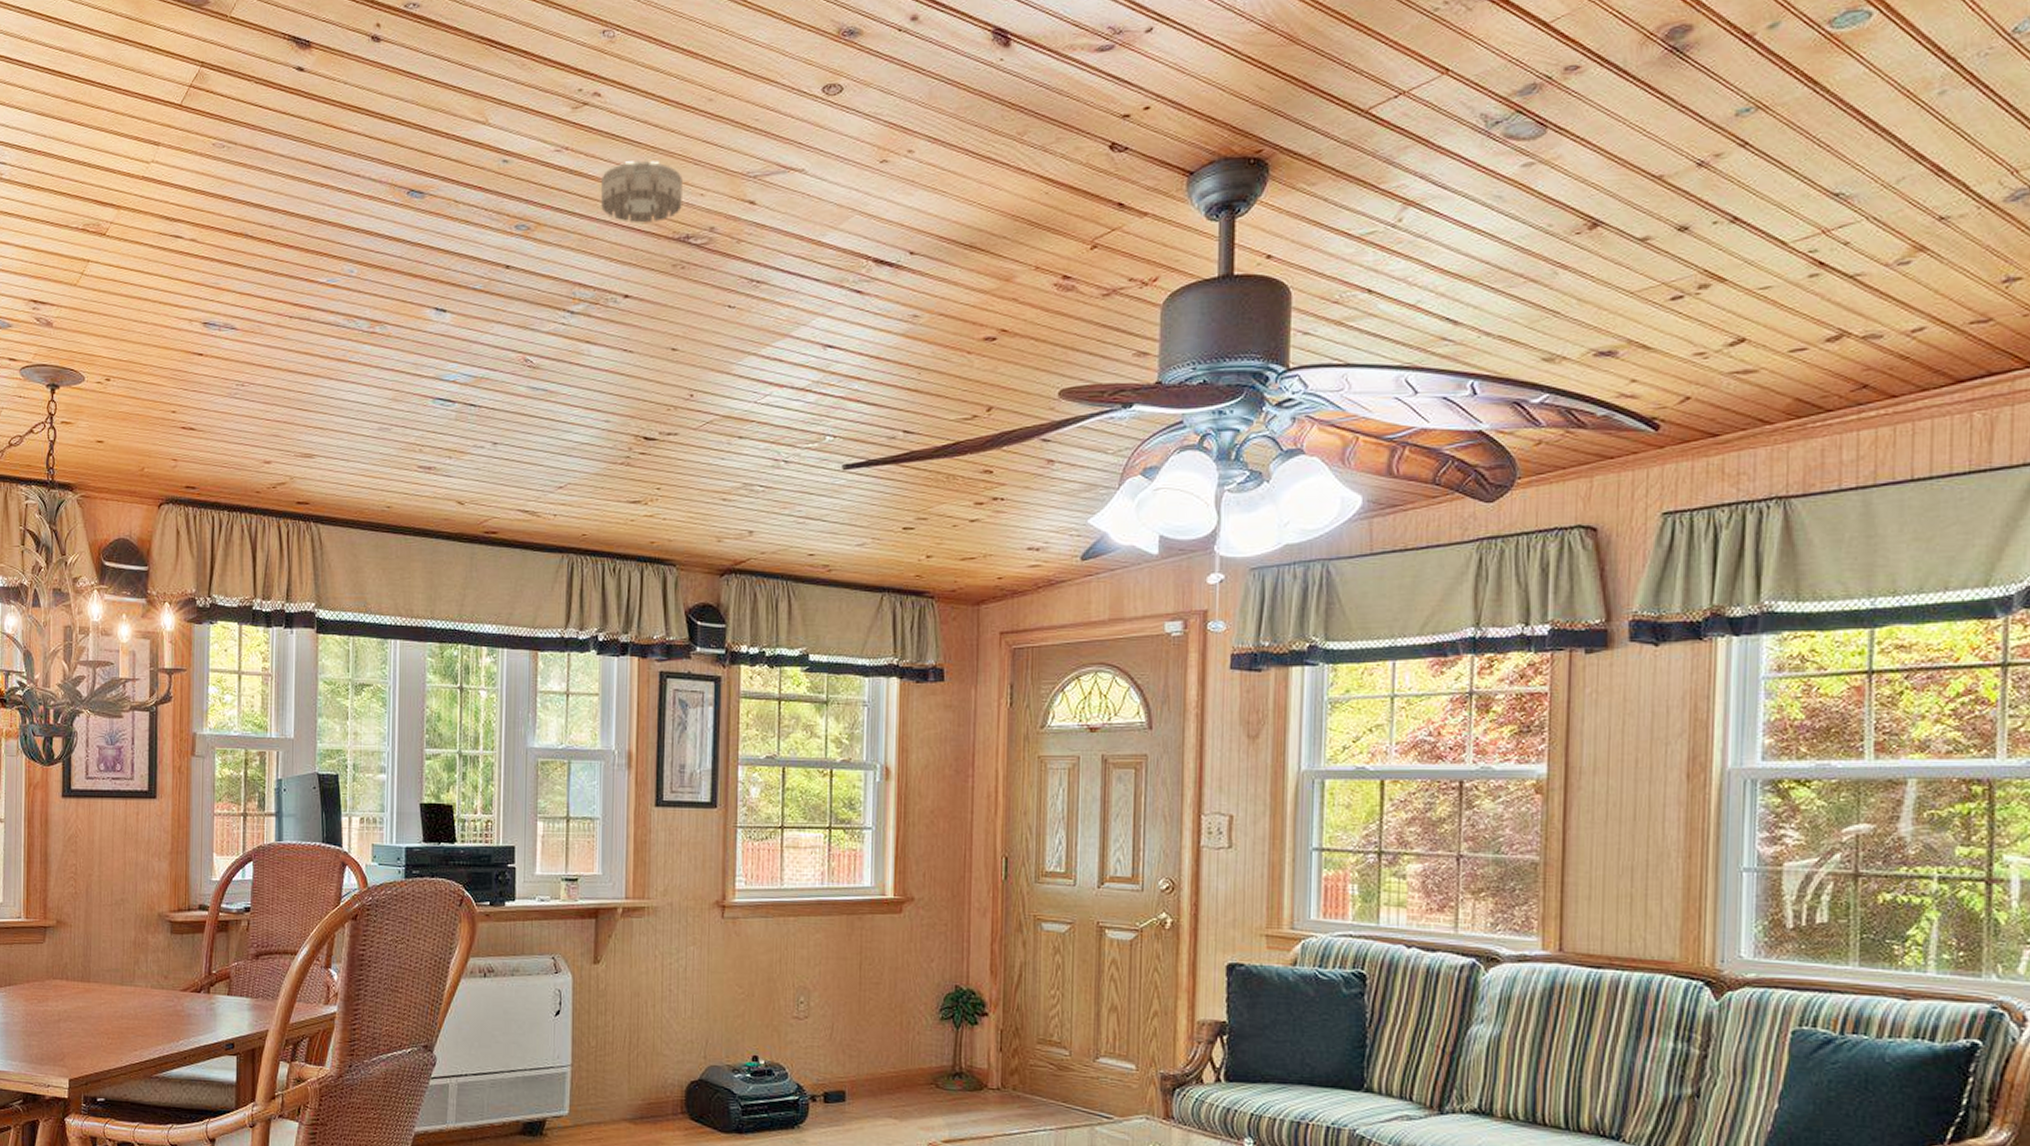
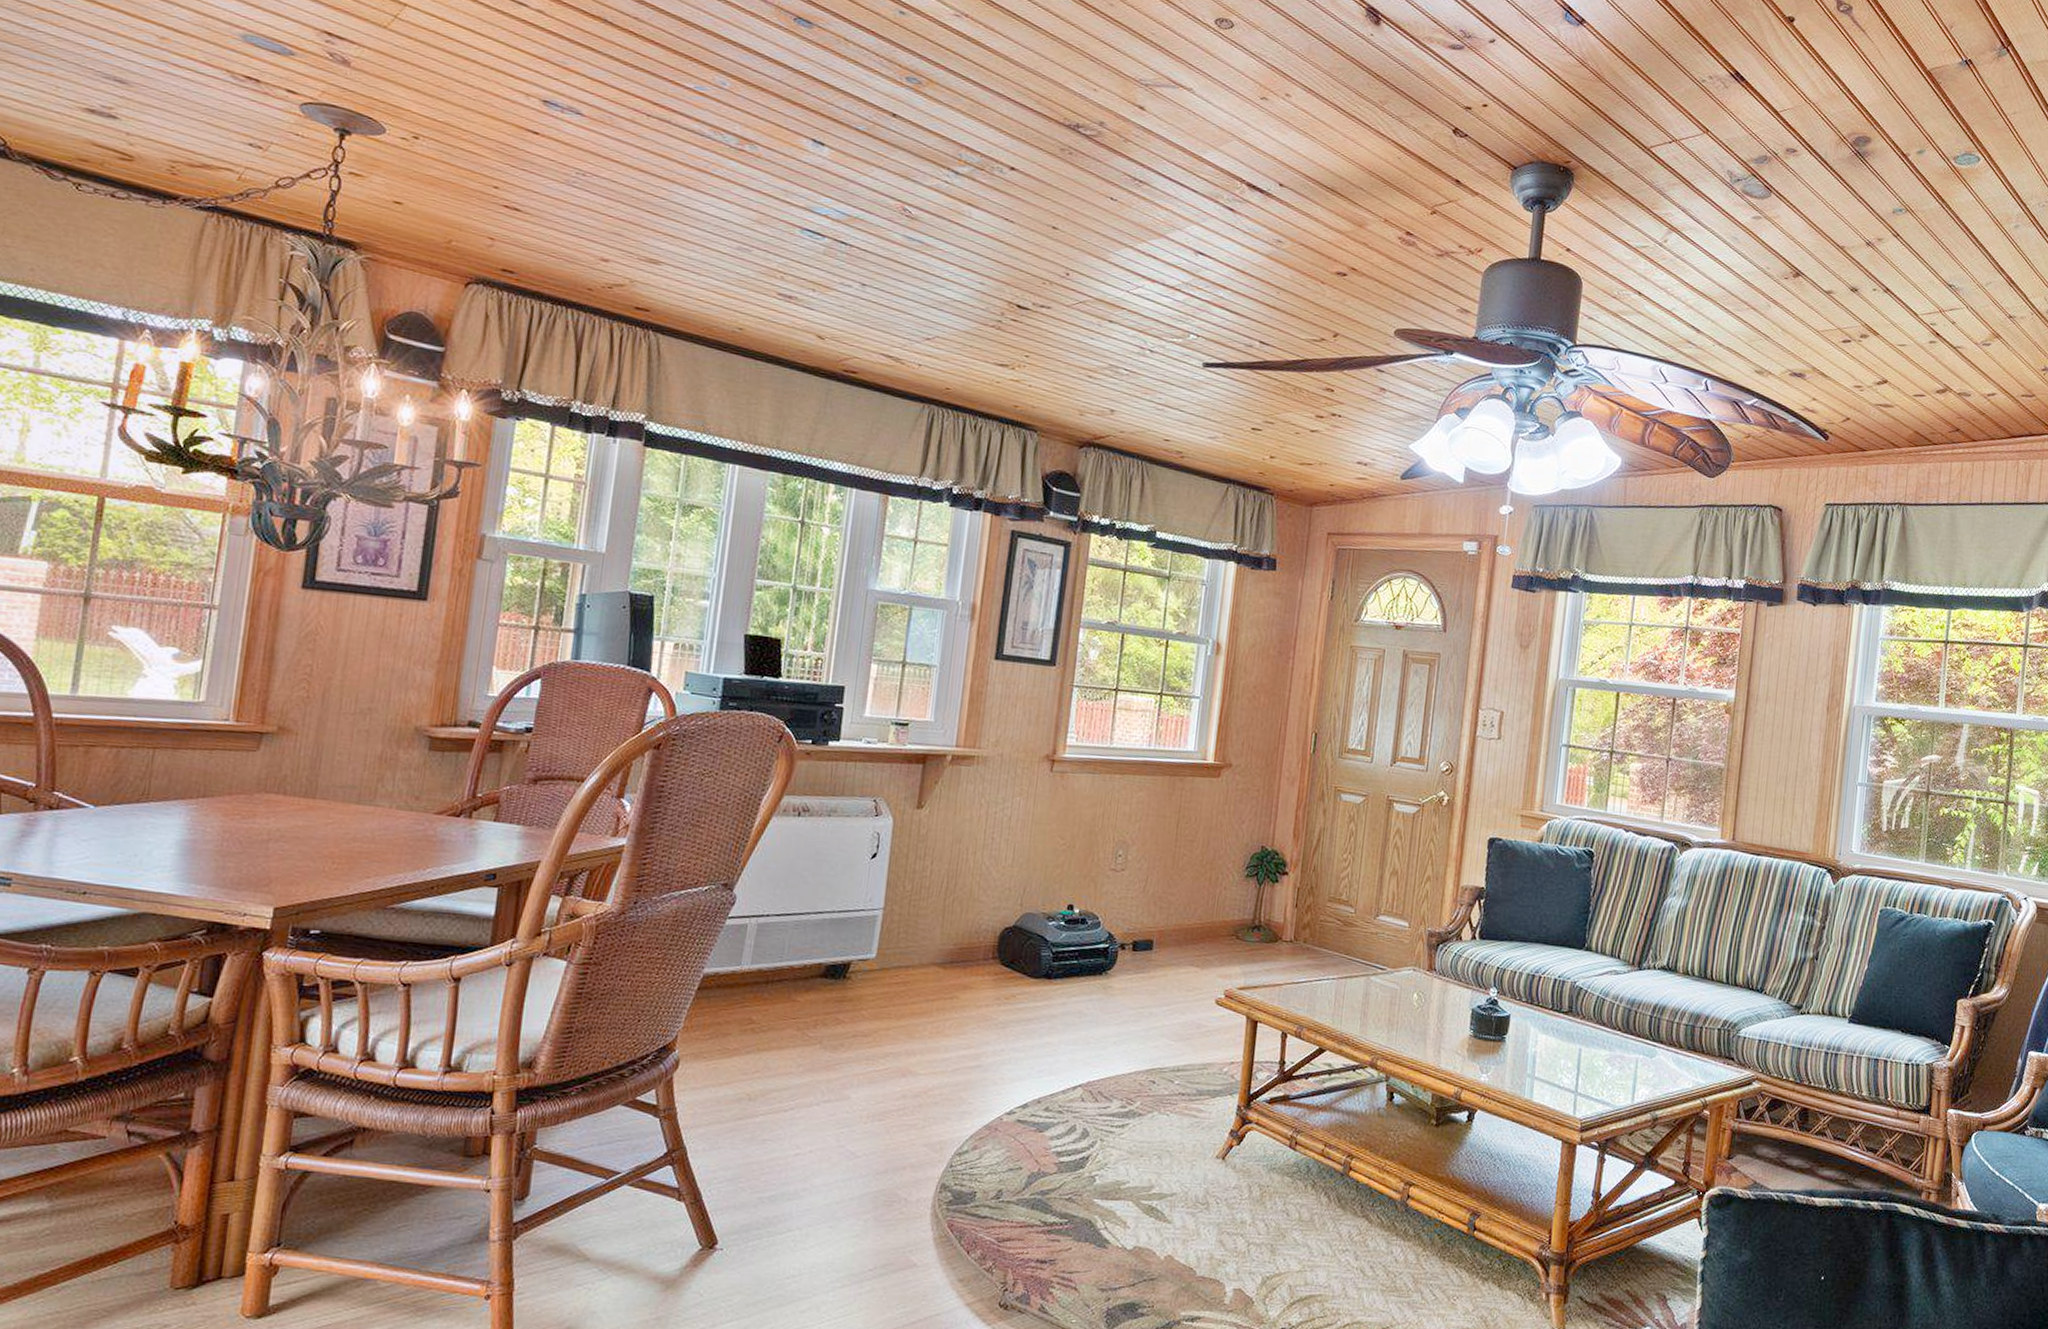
smoke detector: present [601,160,682,224] -> none [996,42,1078,106]

